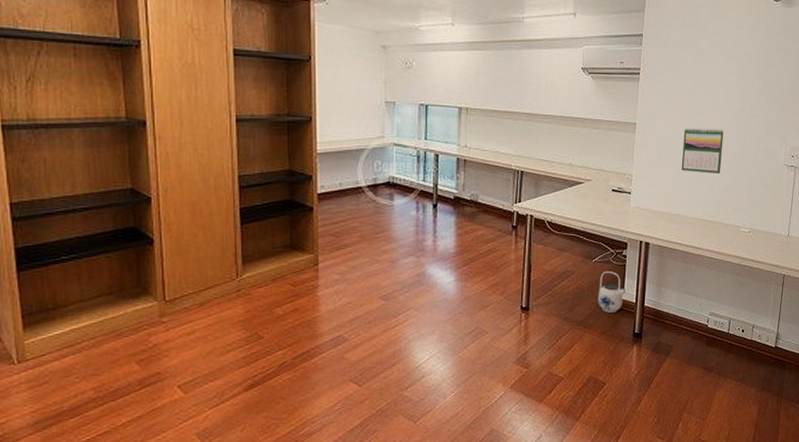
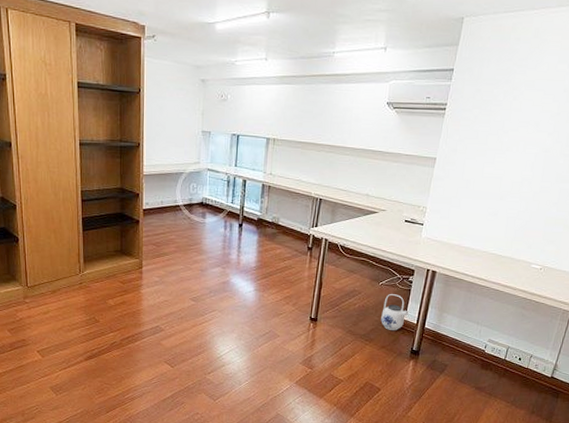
calendar: present [681,128,724,174] -> none [477,165,528,212]

